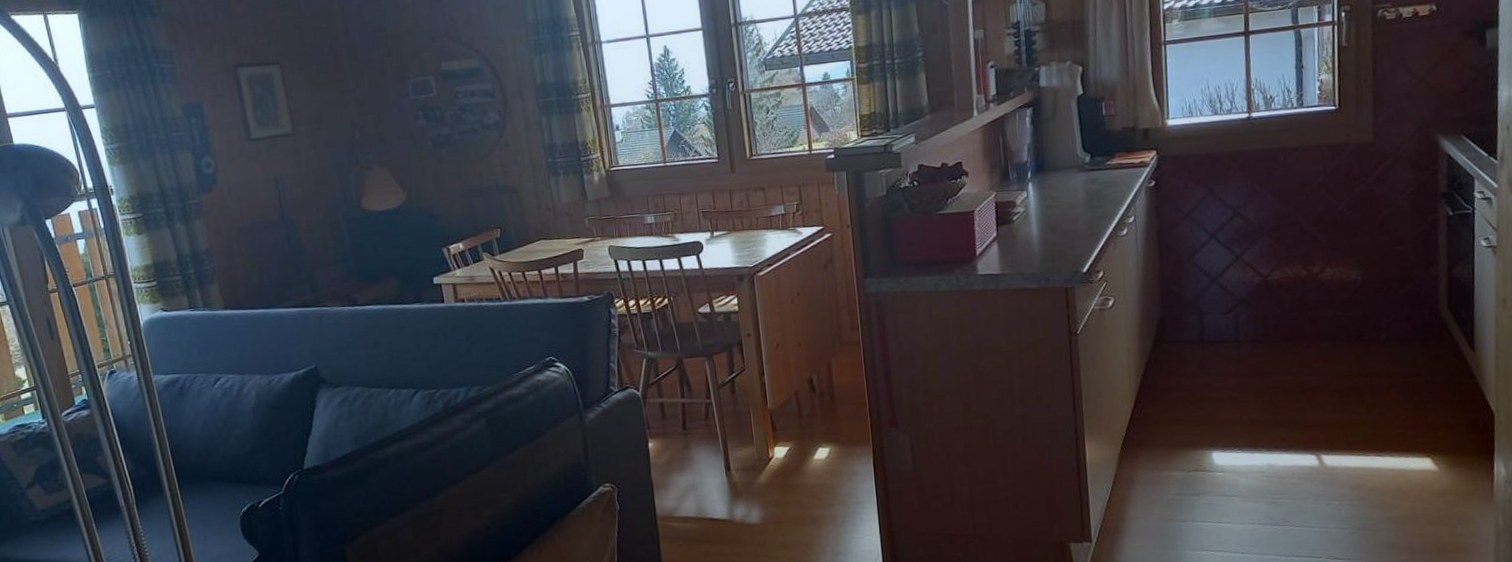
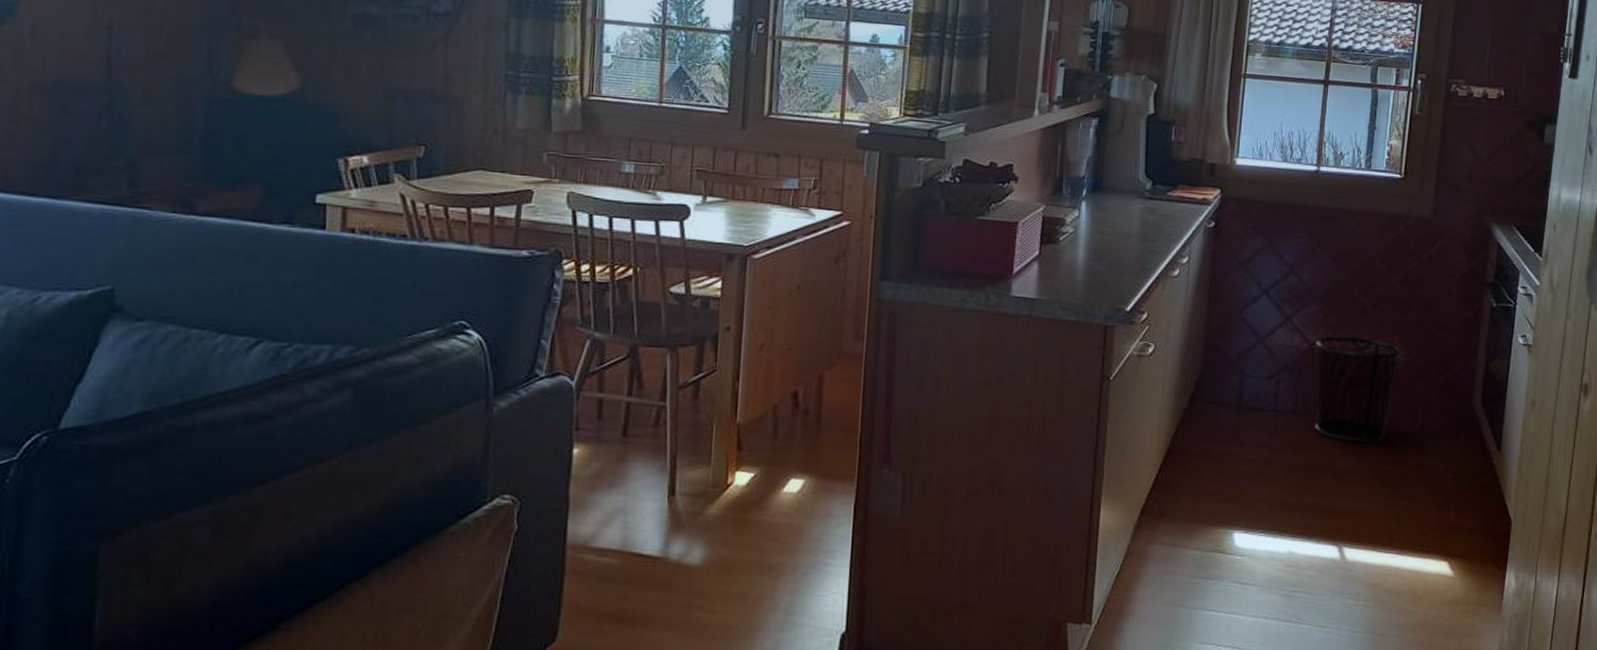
waste bin: none [1269,263,1357,361] -> present [1314,336,1401,443]

